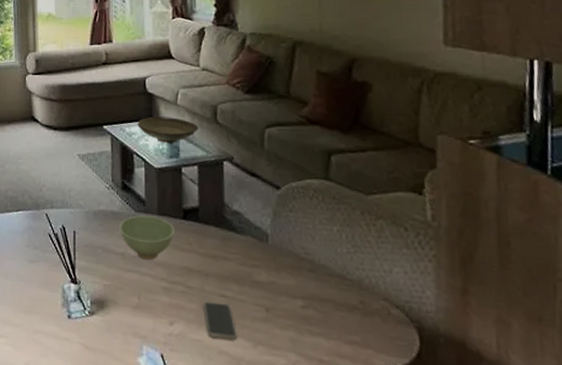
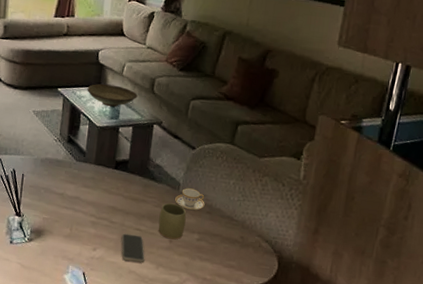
bowl: present [119,215,175,260] -> none [61,164,107,200]
mug: none [247,259,283,308] -> present [158,203,186,240]
teacup: none [265,239,305,269] -> present [175,188,205,211]

